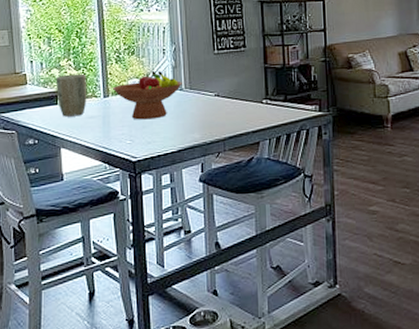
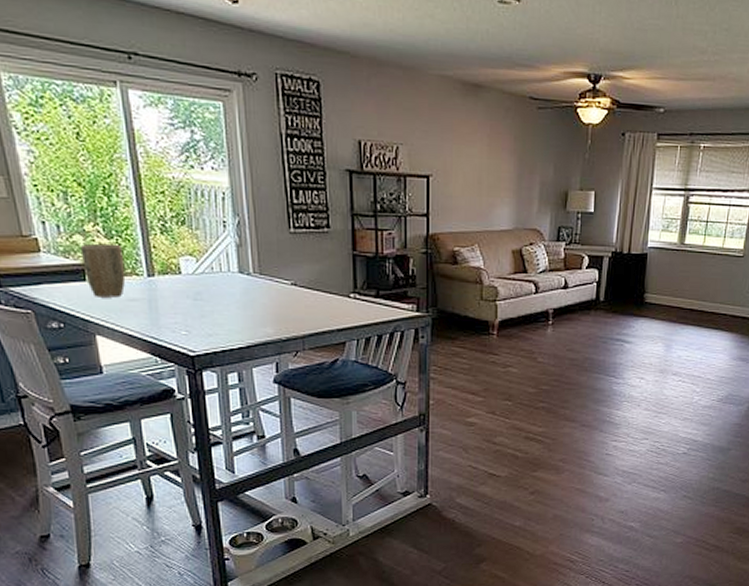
fruit bowl: present [112,70,182,120] -> none [157,247,250,308]

